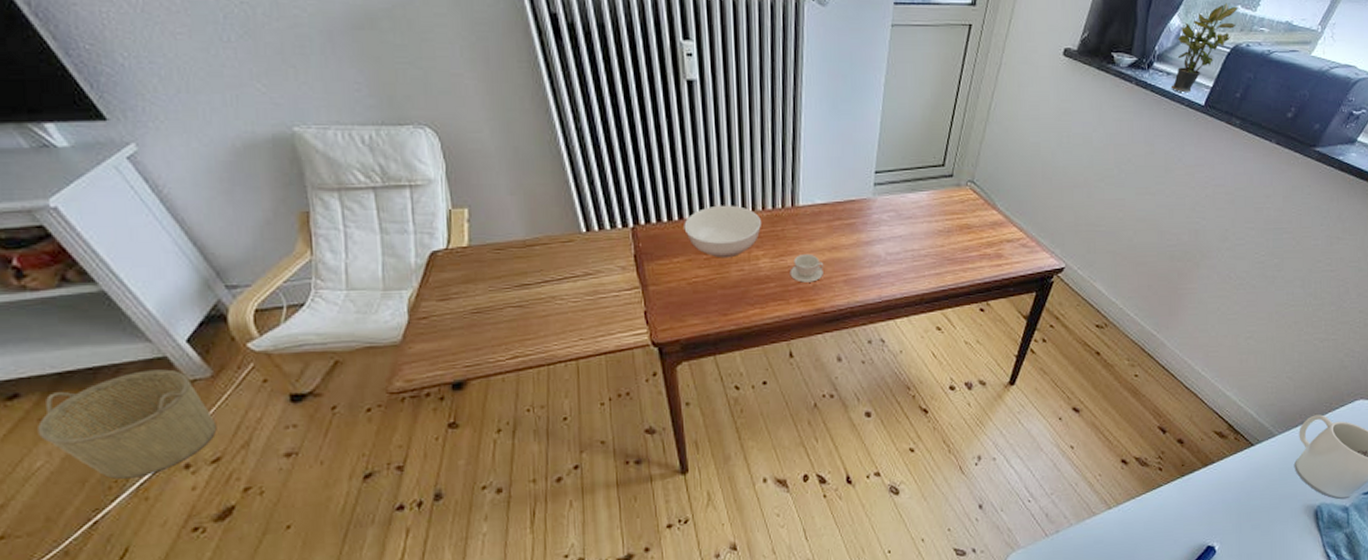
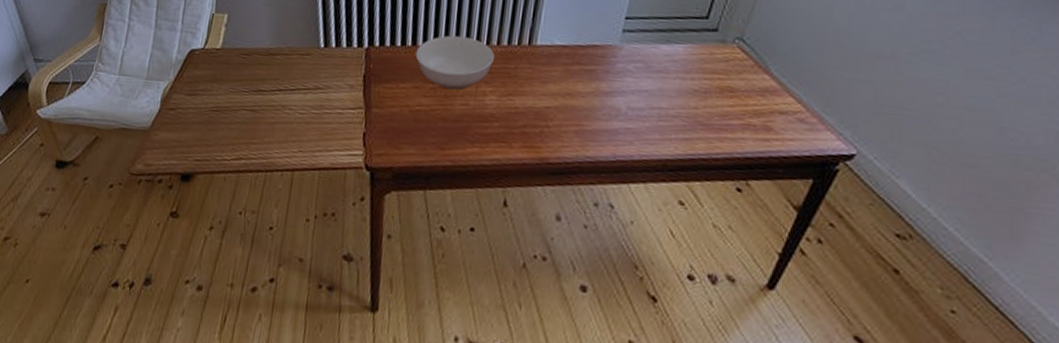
teacup: present [789,253,824,283] -> none [516,96,555,128]

